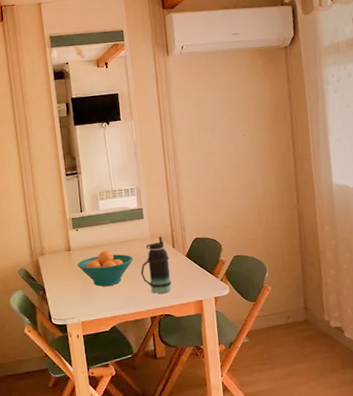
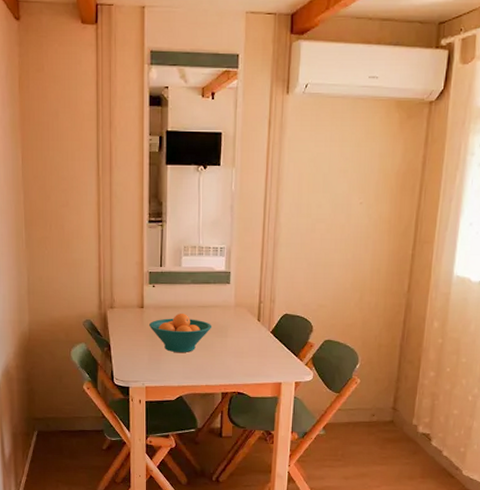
bottle: present [140,236,172,294] -> none [218,306,253,369]

